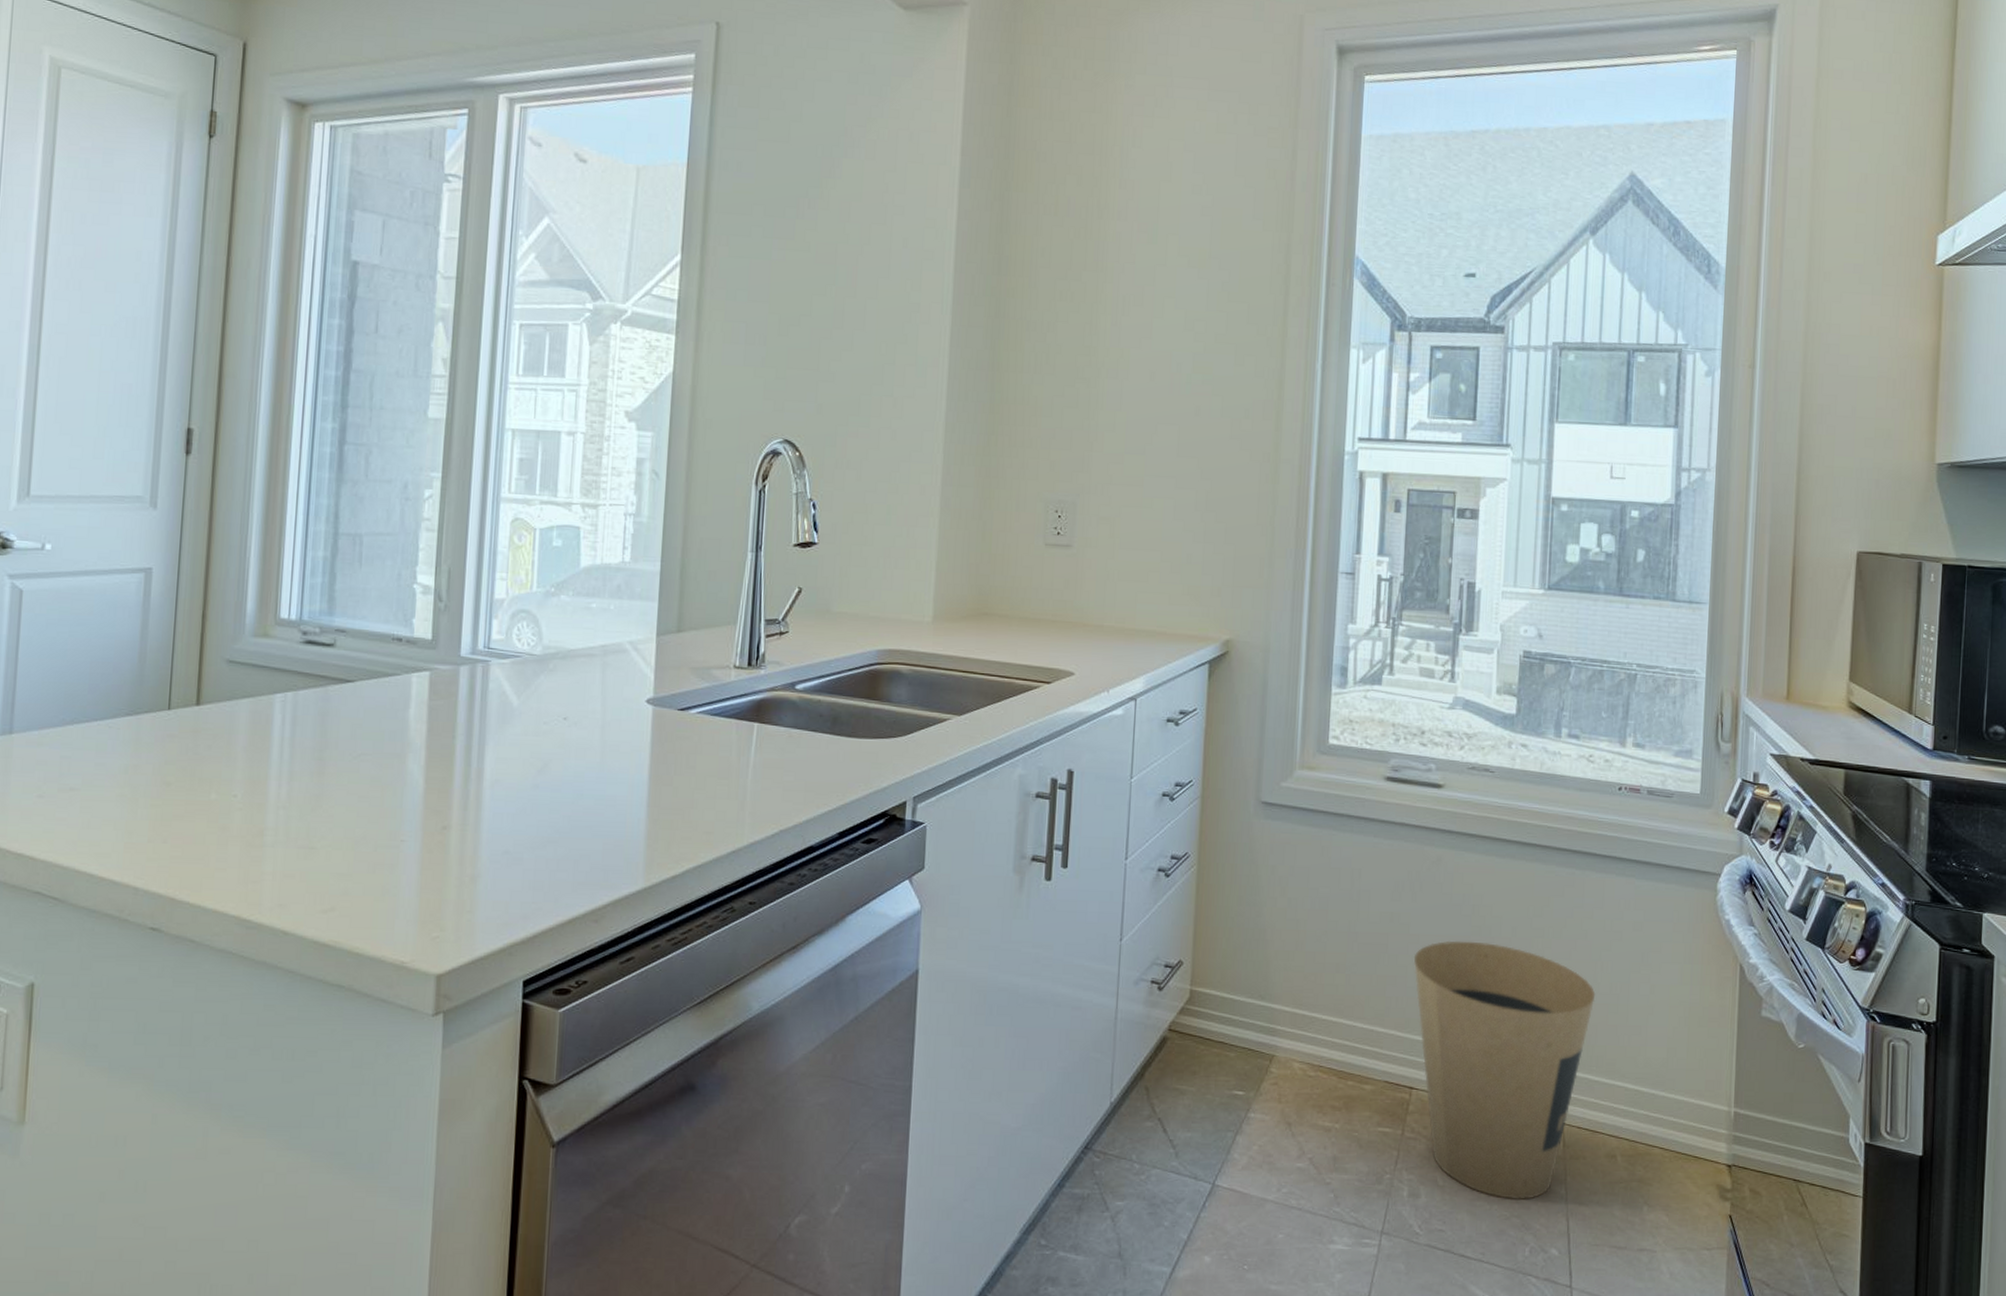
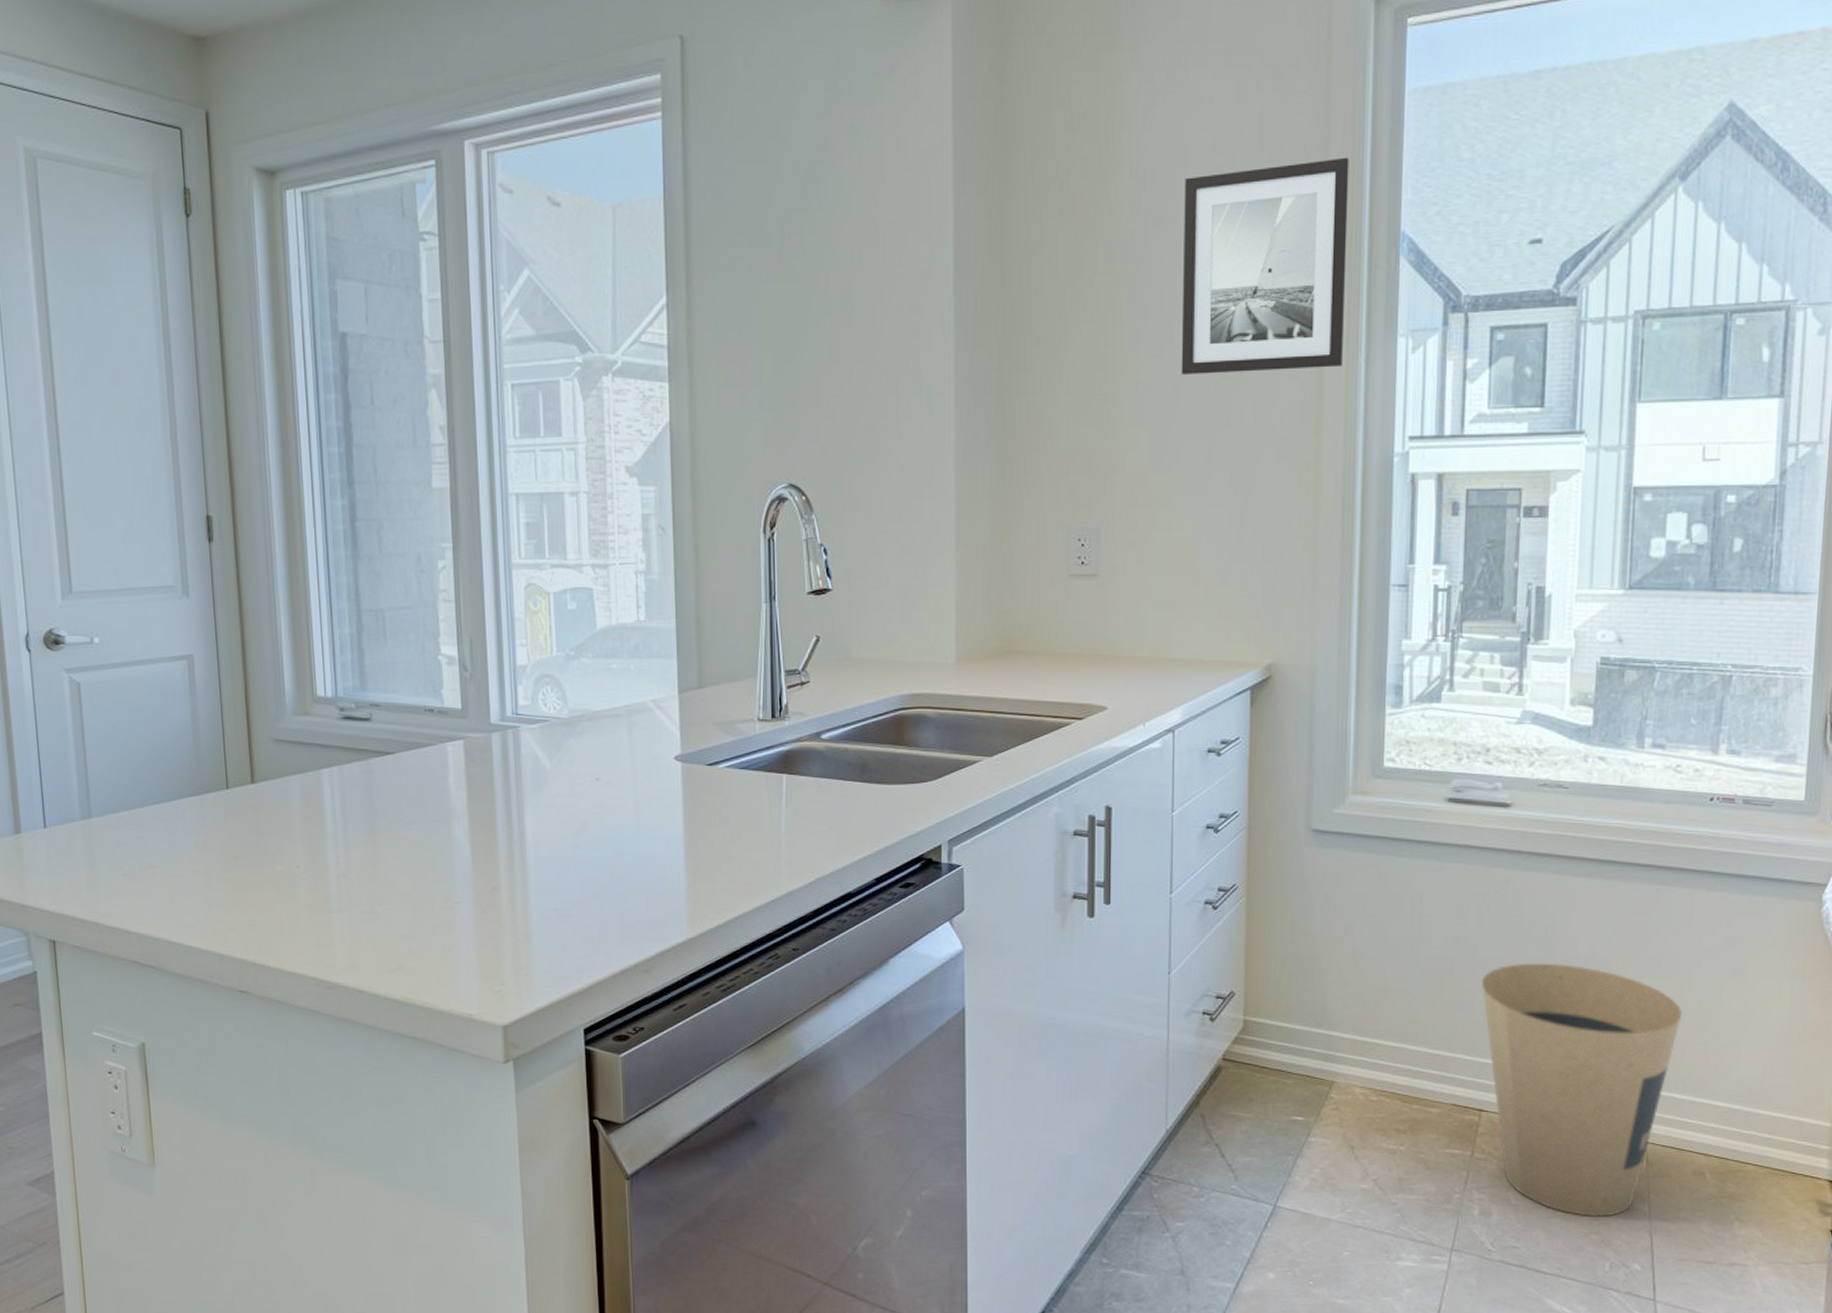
wall art: none [1157,187,1312,371] -> present [1181,157,1349,375]

